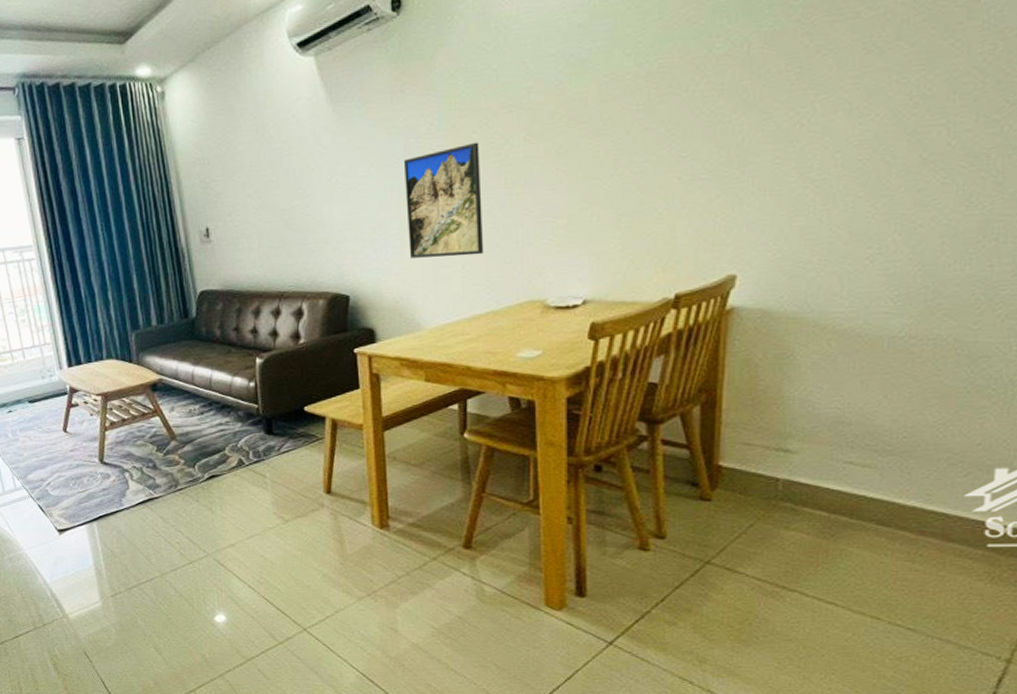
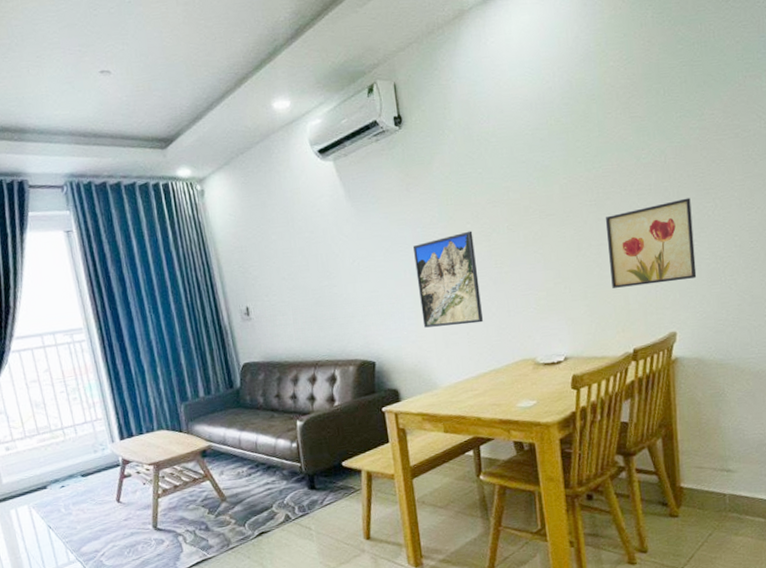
wall art: none [655,101,778,217] -> present [605,198,697,288]

